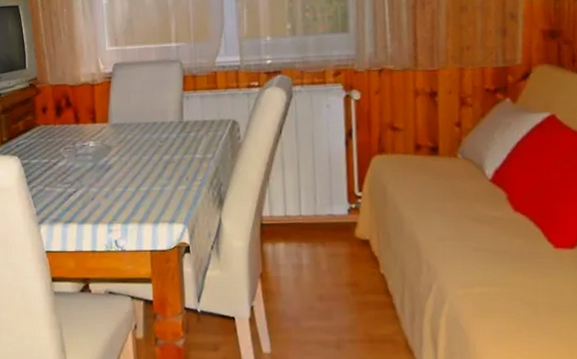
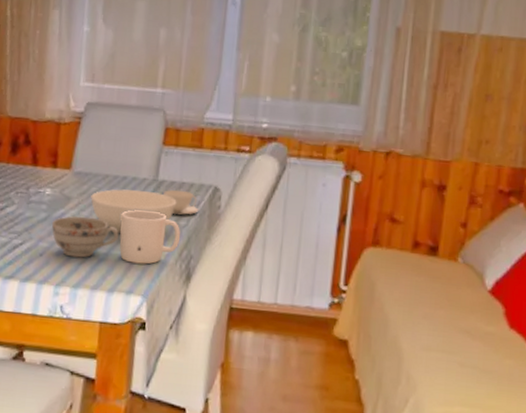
teacup: none [98,161,156,198] -> present [51,216,119,258]
bowl: none [128,132,202,172] -> present [91,189,177,233]
mug: none [156,148,210,196] -> present [119,209,181,265]
teacup: none [189,127,222,150] -> present [163,189,199,215]

